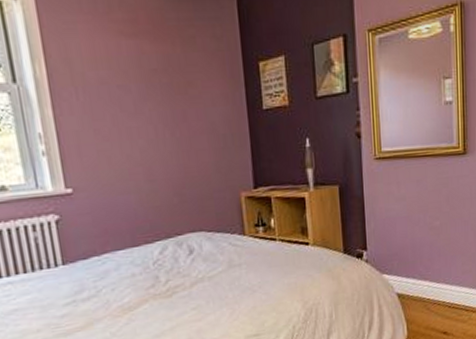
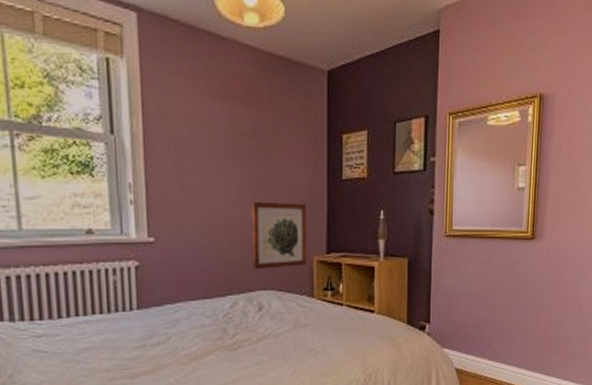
wall art: none [170,138,235,212] -> present [251,201,307,269]

